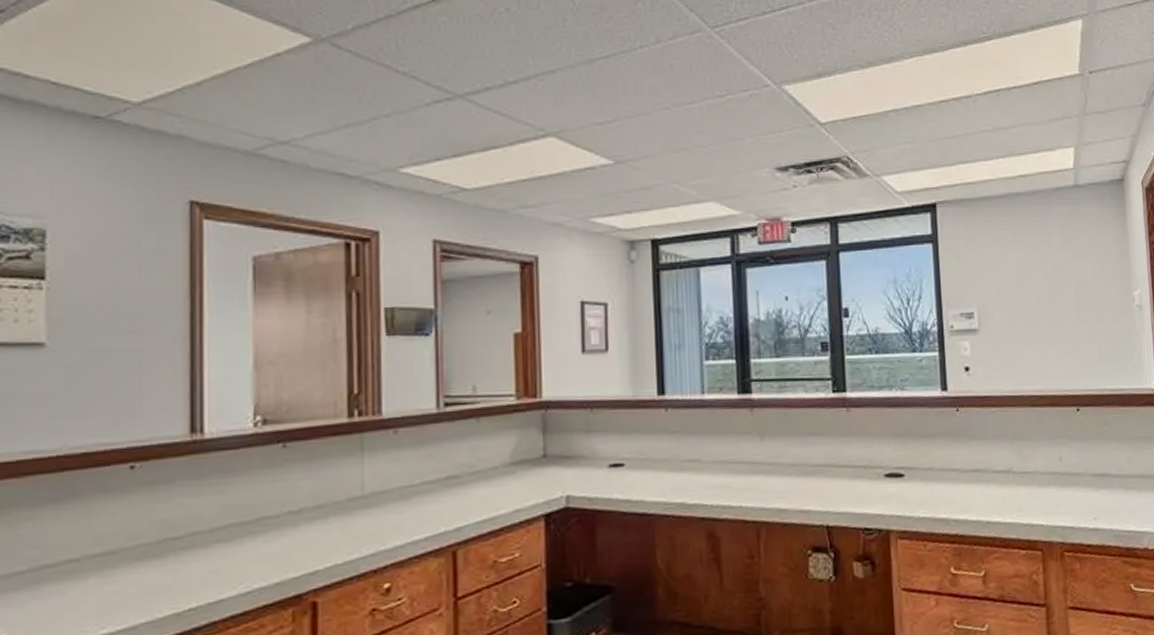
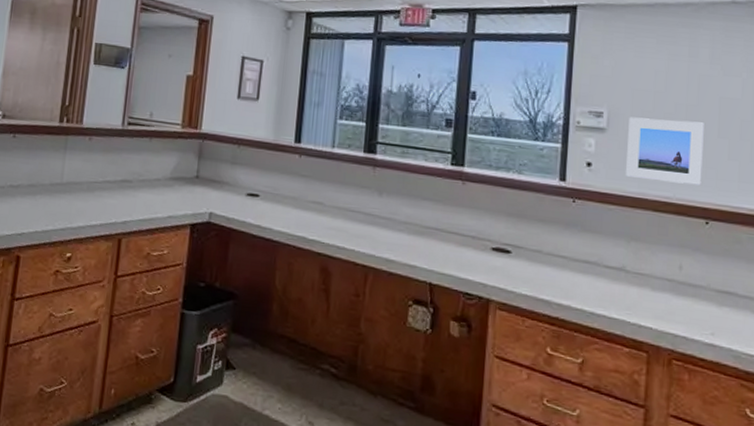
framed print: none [998,310,1069,376] -> present [626,117,704,186]

